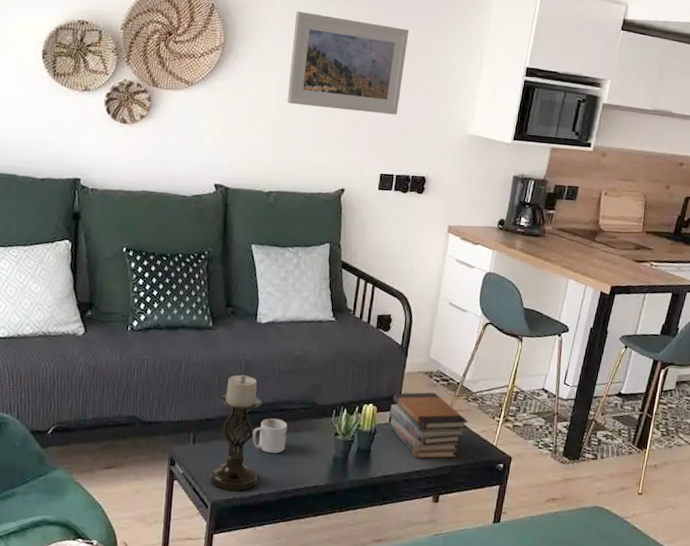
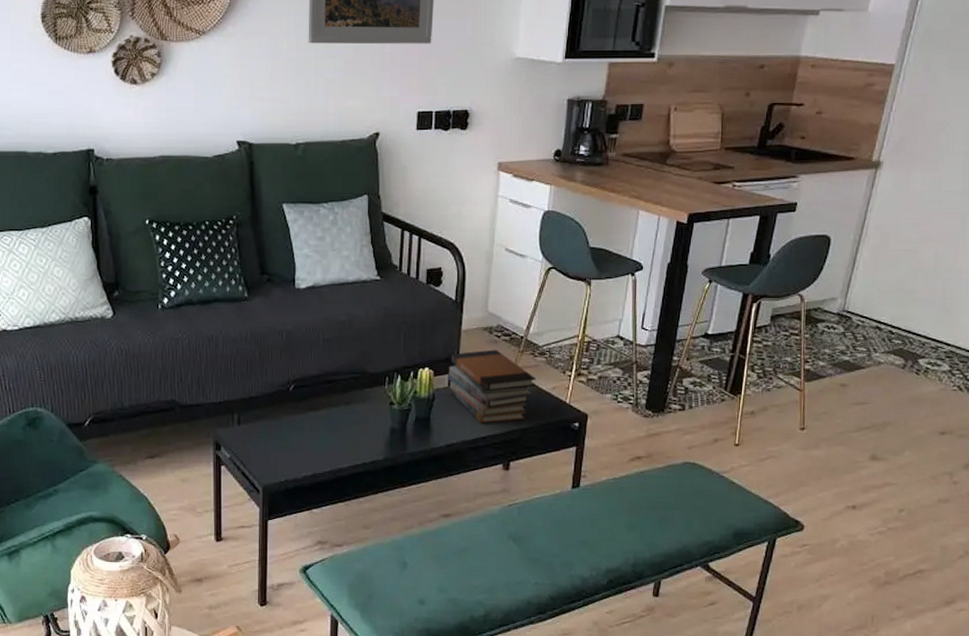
candle holder: present [208,374,262,492] -> none [257,346,311,473]
mug: present [252,418,288,453] -> none [300,391,338,429]

